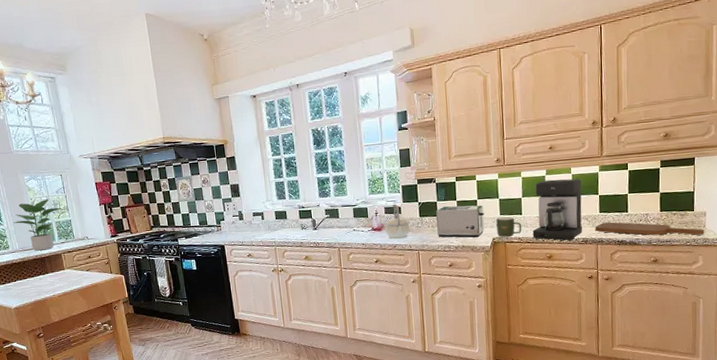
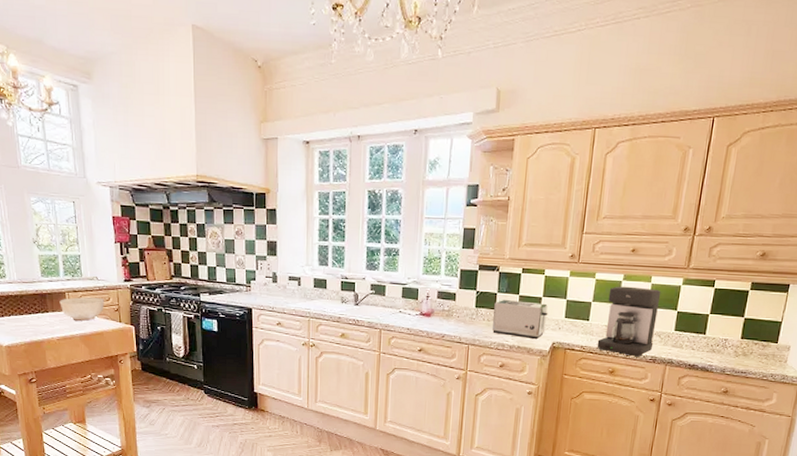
potted plant: present [13,198,62,251] -> none [13,226,71,286]
bowl: none [57,254,96,277] -> present [59,296,104,321]
kettle: present [385,203,411,240] -> none [434,288,464,330]
mug: present [496,217,522,238] -> none [558,320,587,344]
cutting board: present [595,222,705,236] -> none [666,342,785,370]

